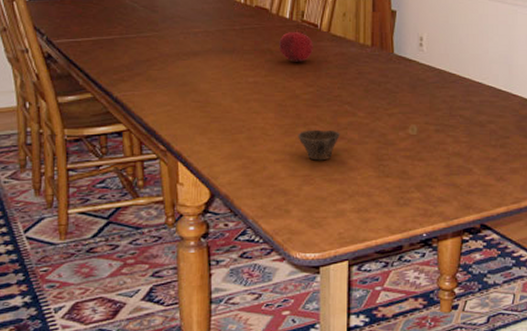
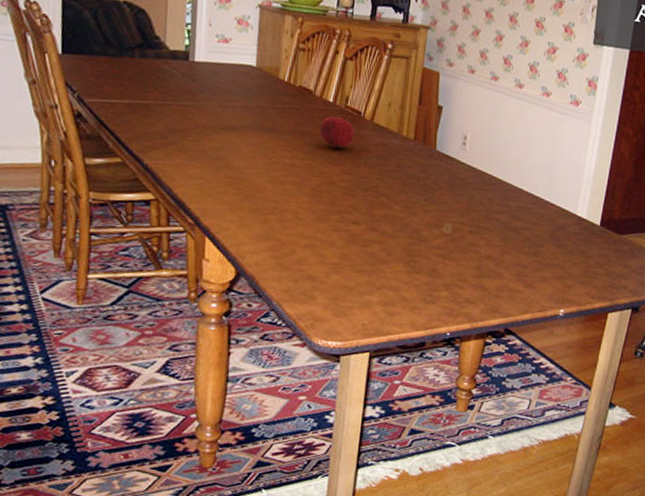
cup: present [298,129,341,161] -> none [330,218,375,251]

